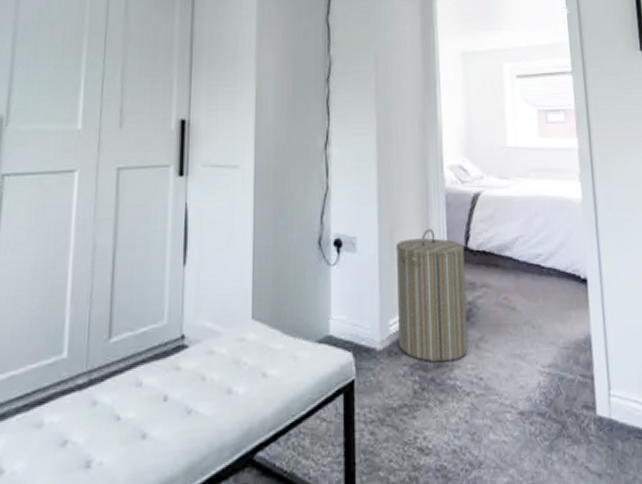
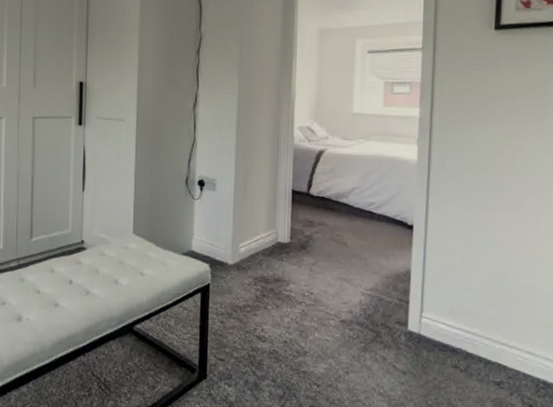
laundry hamper: present [395,229,468,363] -> none [246,177,306,278]

